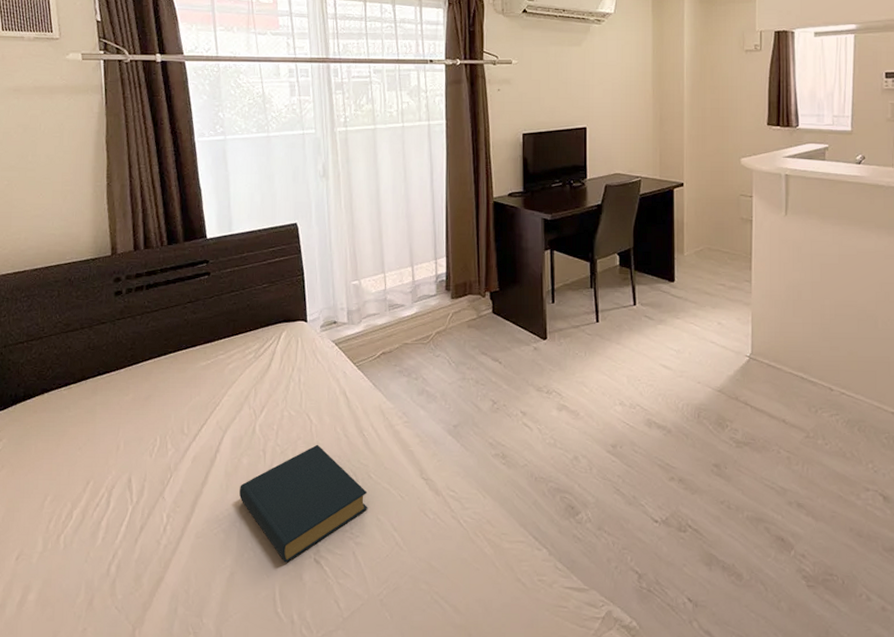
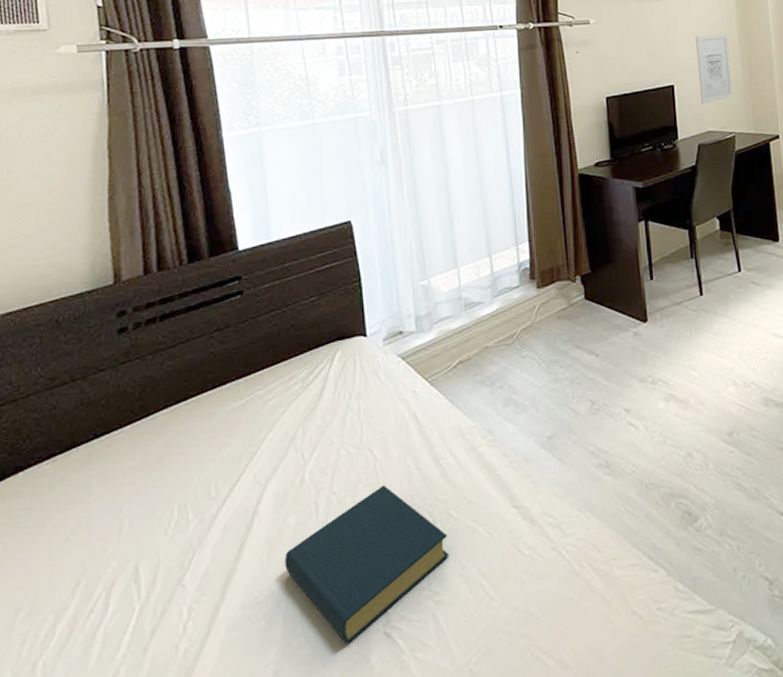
wall art: none [610,82,642,147] -> present [696,34,733,104]

